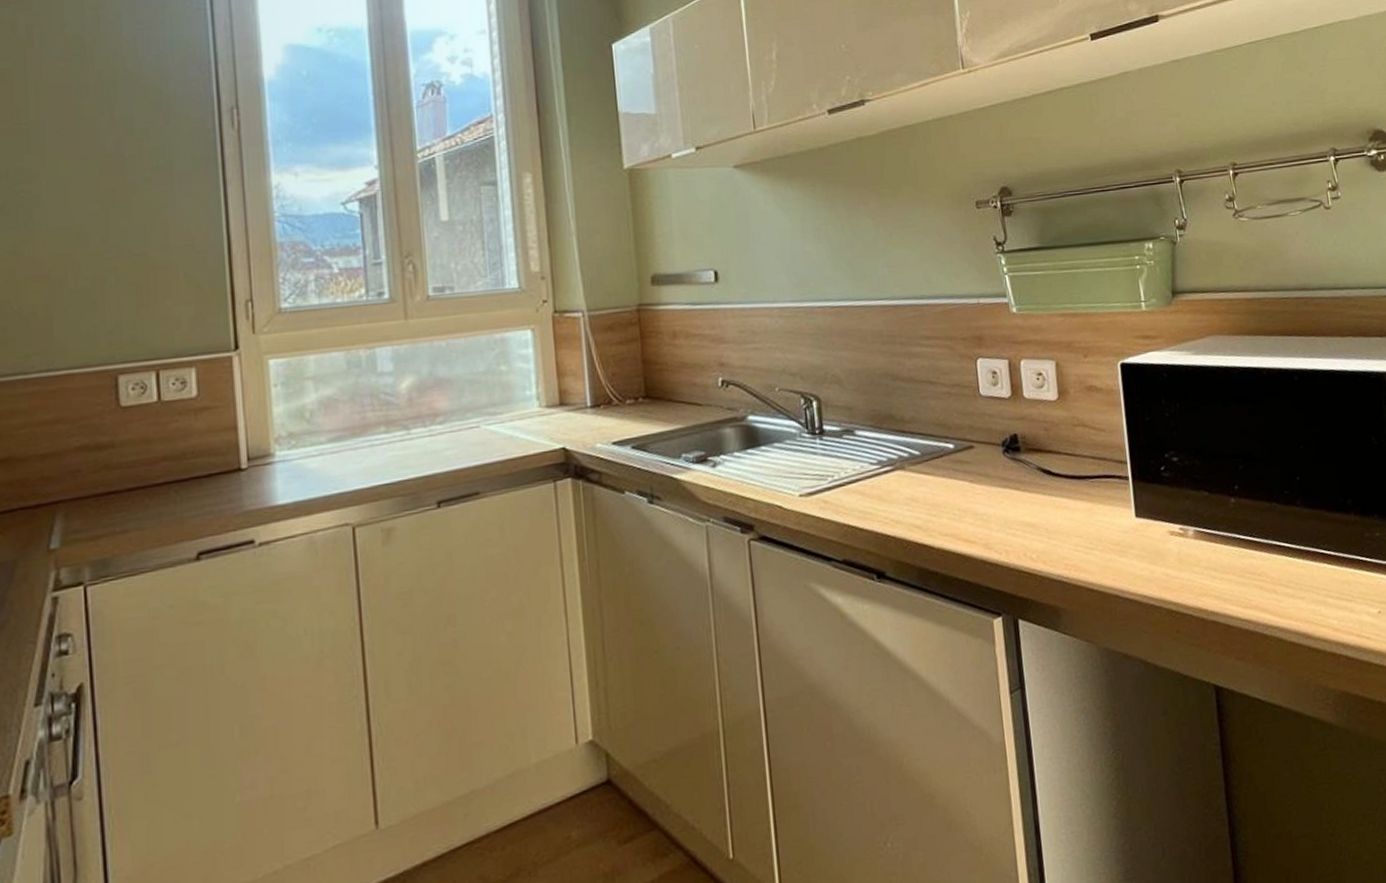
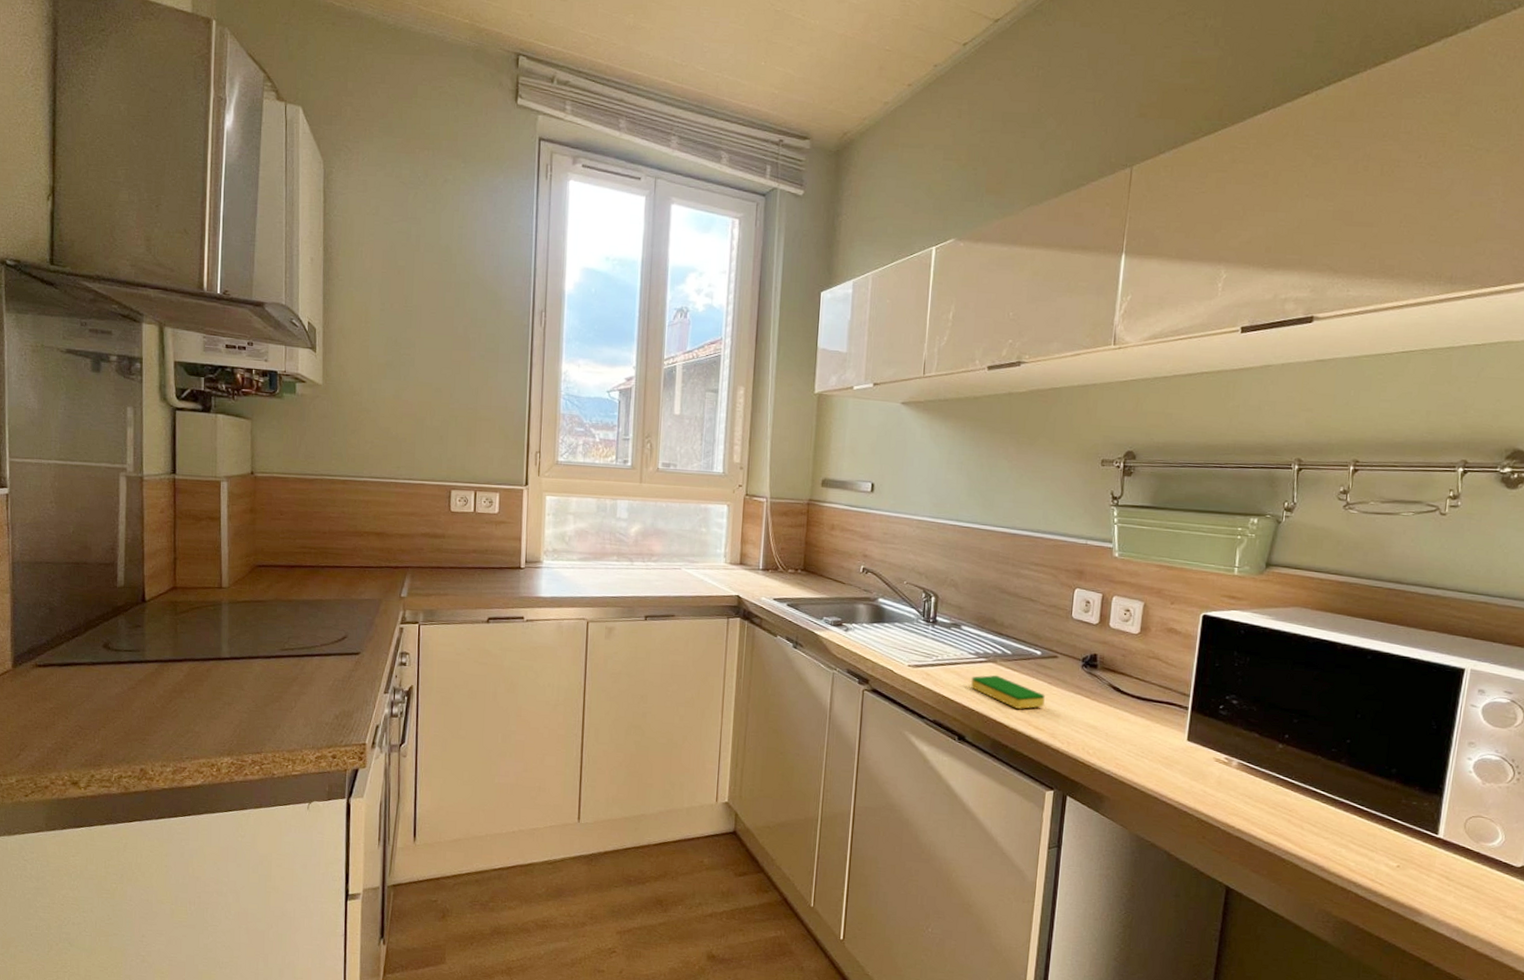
dish sponge: none [878,484,970,522] -> present [970,675,1045,709]

